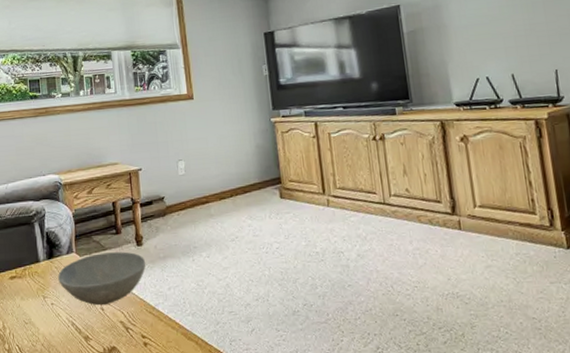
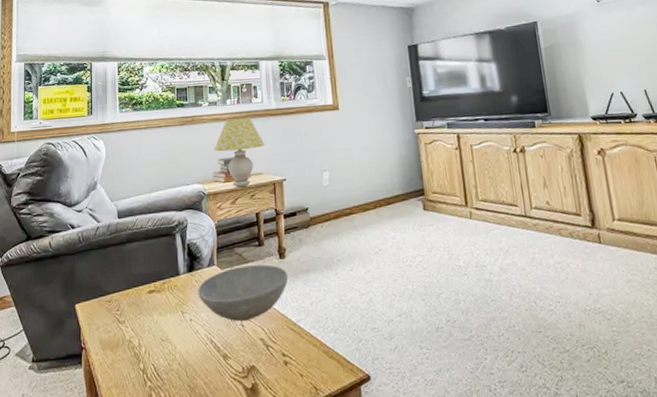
books: none [67,147,106,173] -> present [212,157,250,183]
table lamp: none [69,108,120,178] -> present [214,117,265,188]

